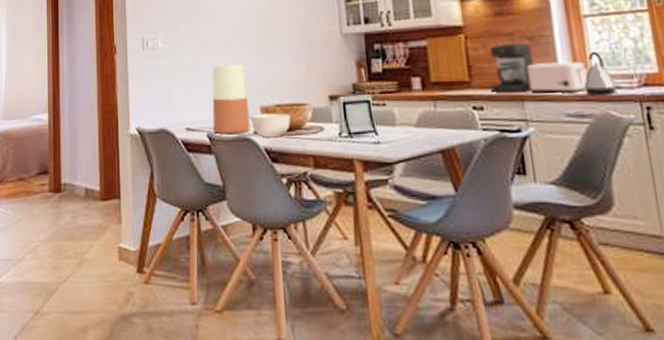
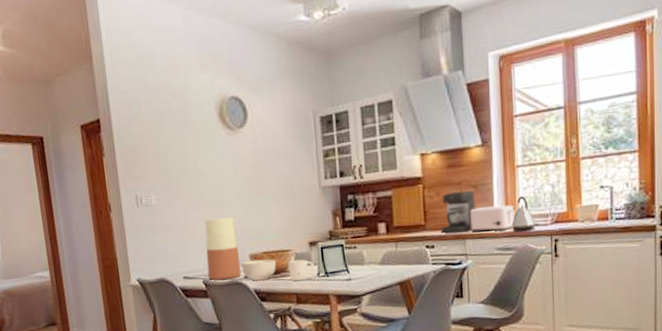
mug: none [304,115,335,141] -> present [288,259,314,282]

